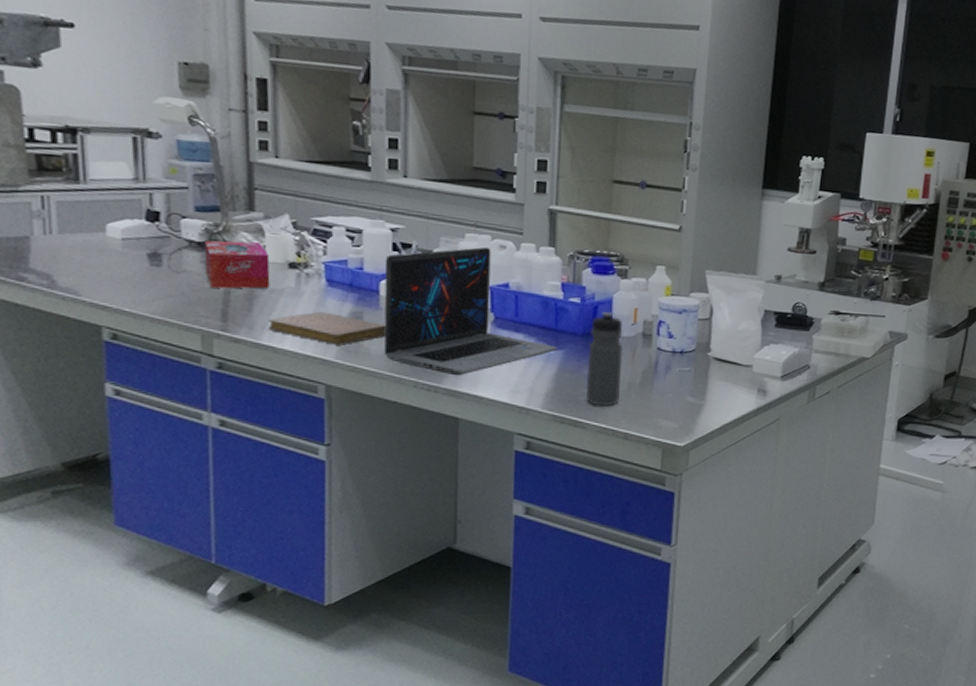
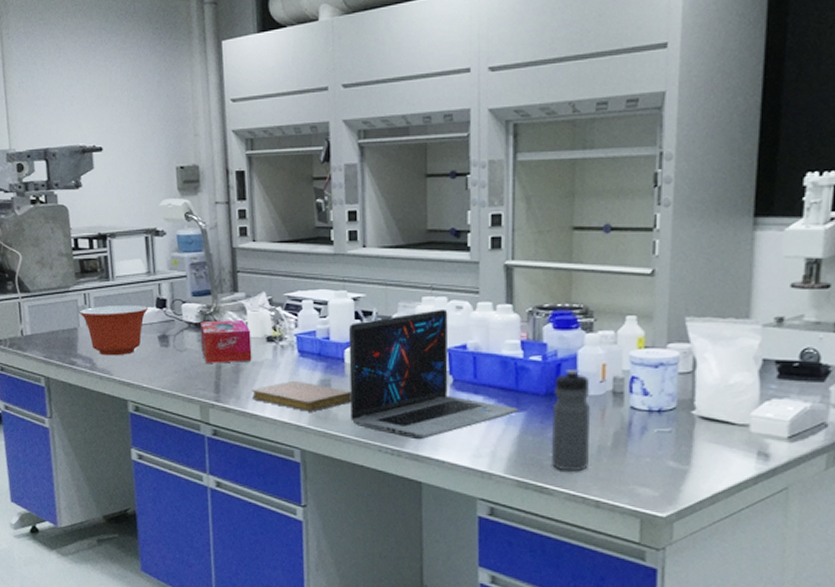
mixing bowl: none [34,212,134,274] -> present [80,304,148,356]

